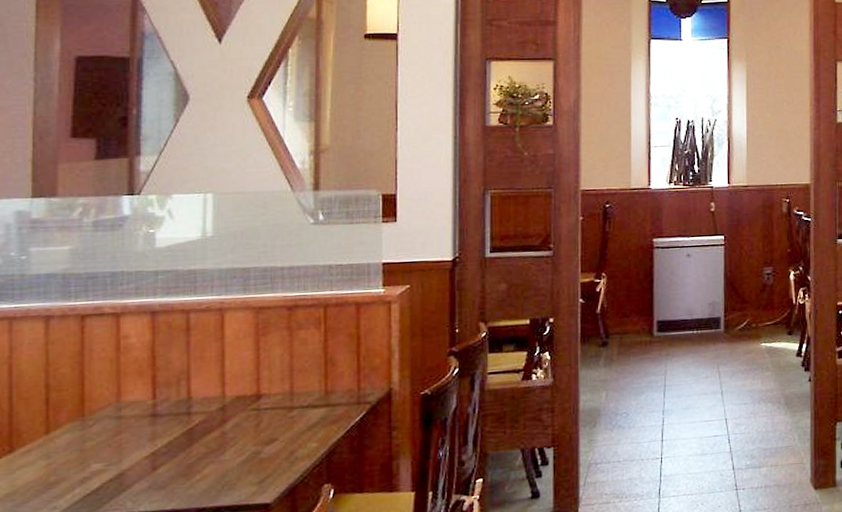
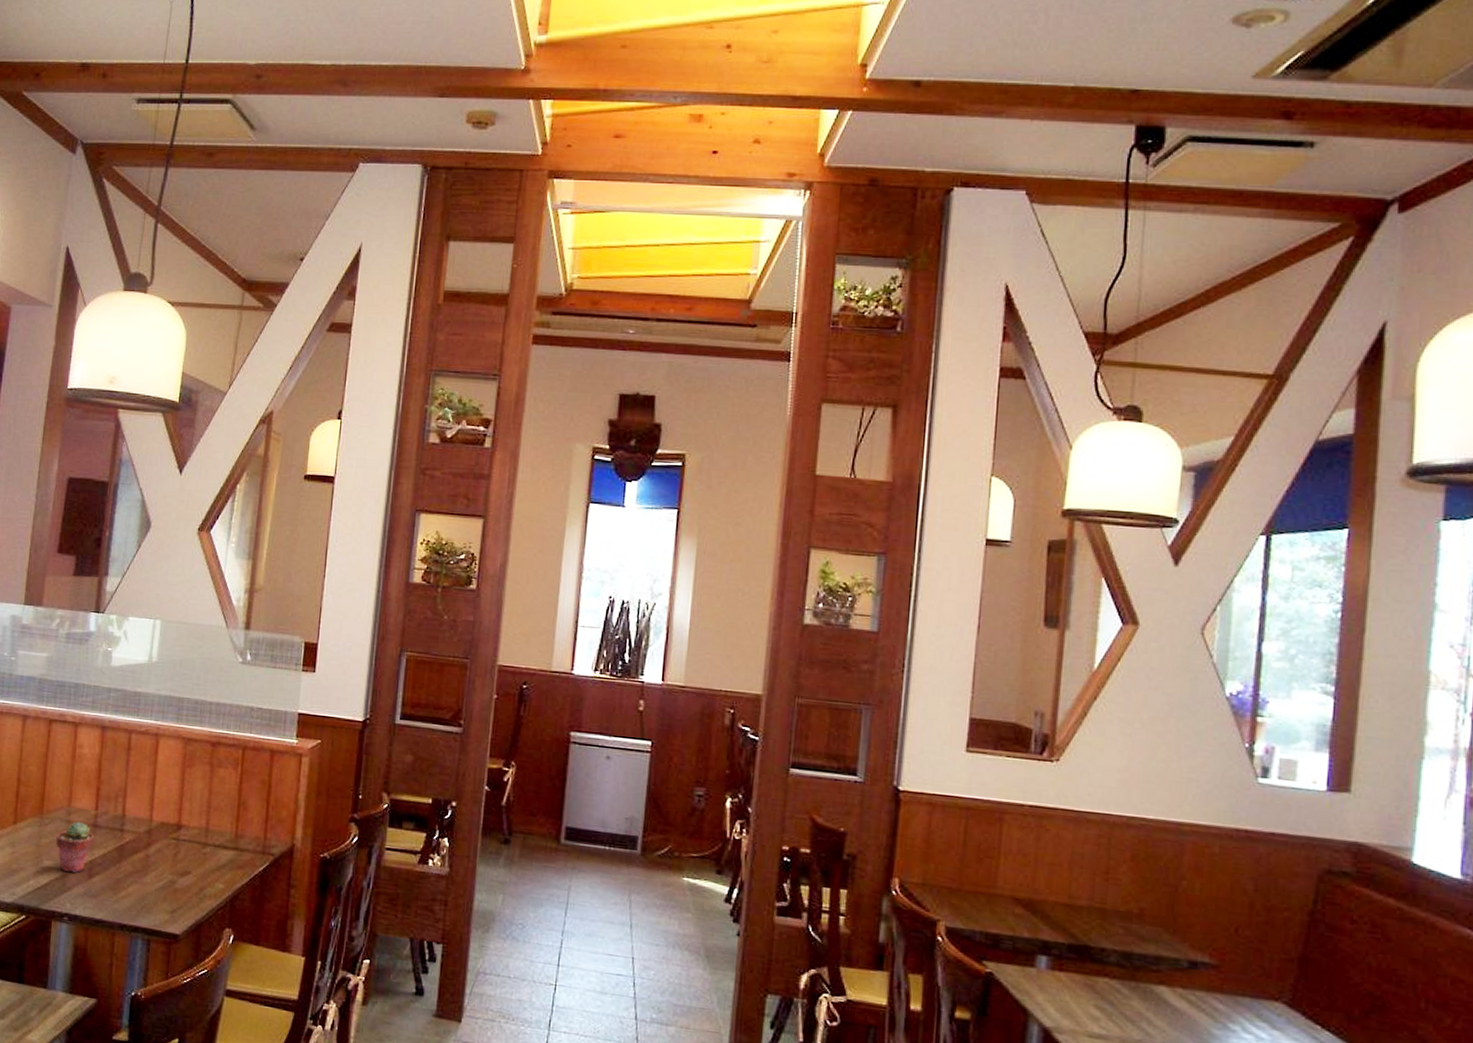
potted succulent: none [106,415,154,471] -> present [56,822,94,873]

